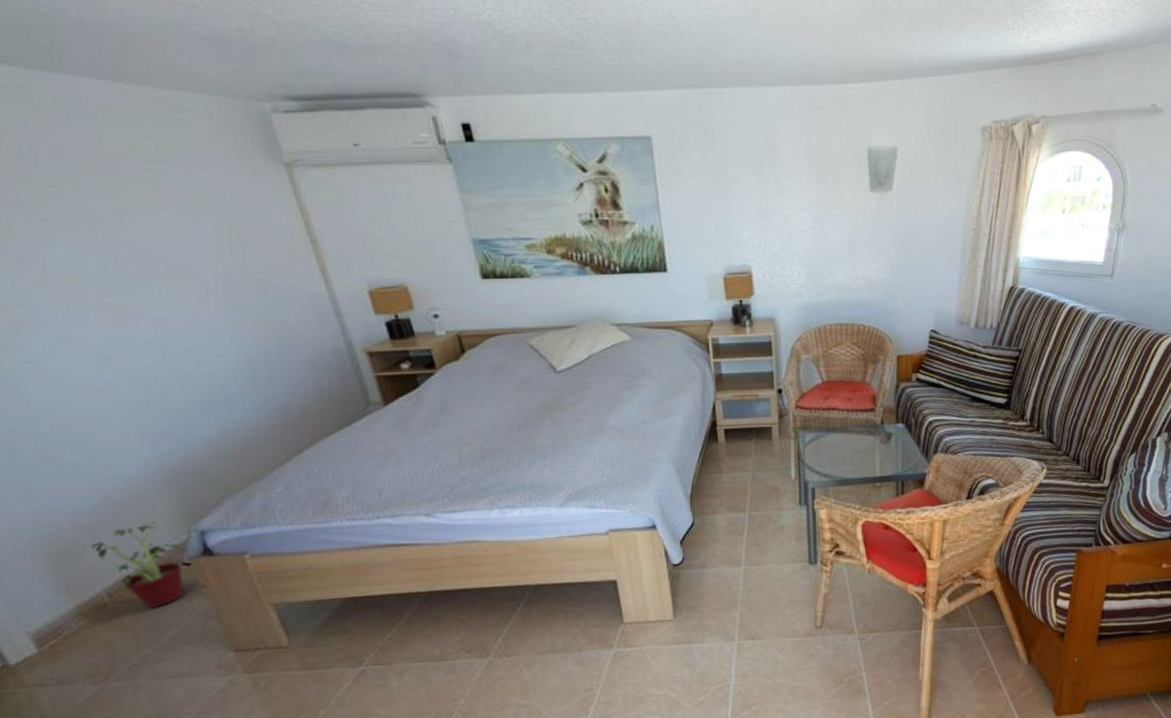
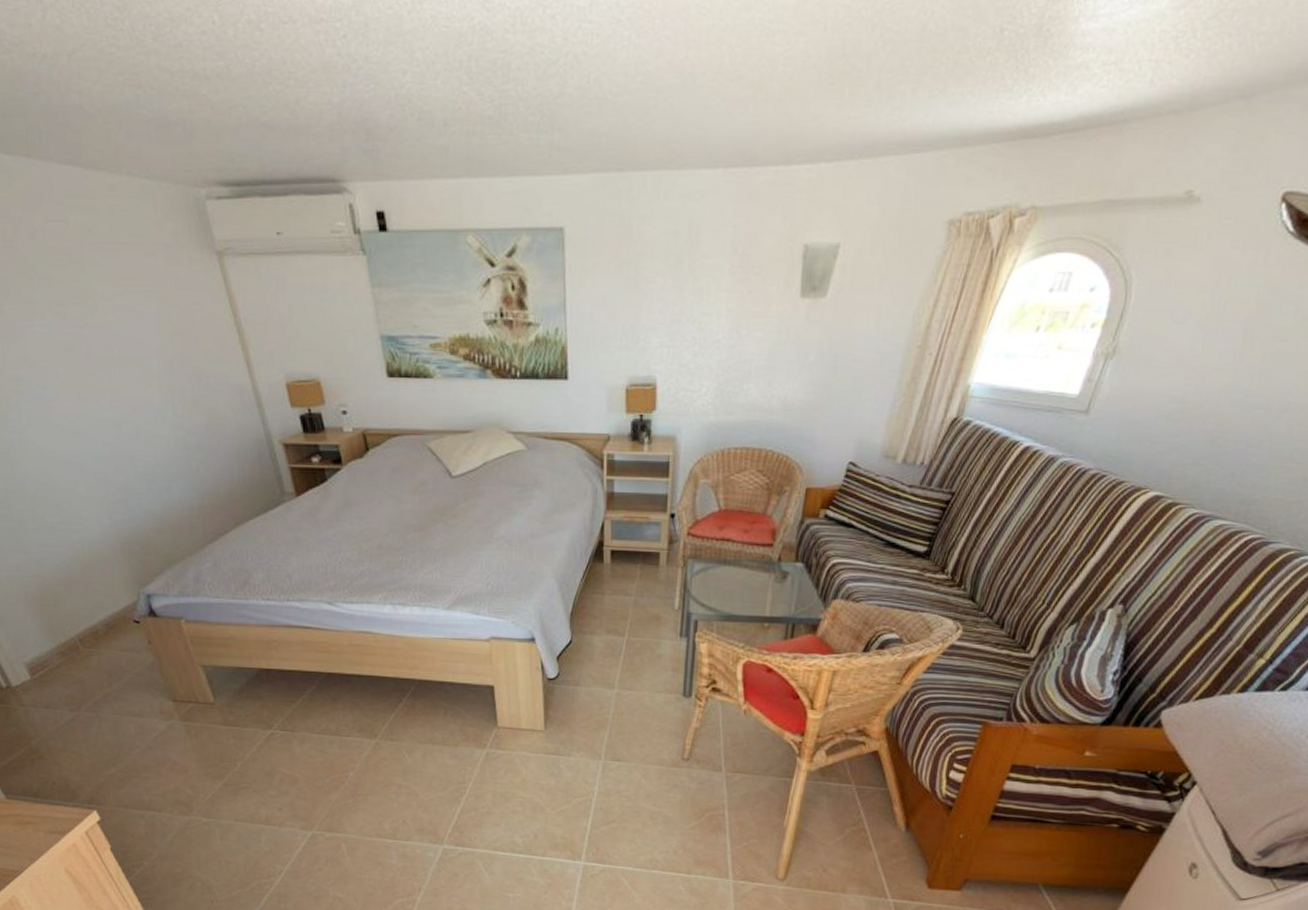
potted plant: present [90,520,185,608] -> none [66,580,135,655]

